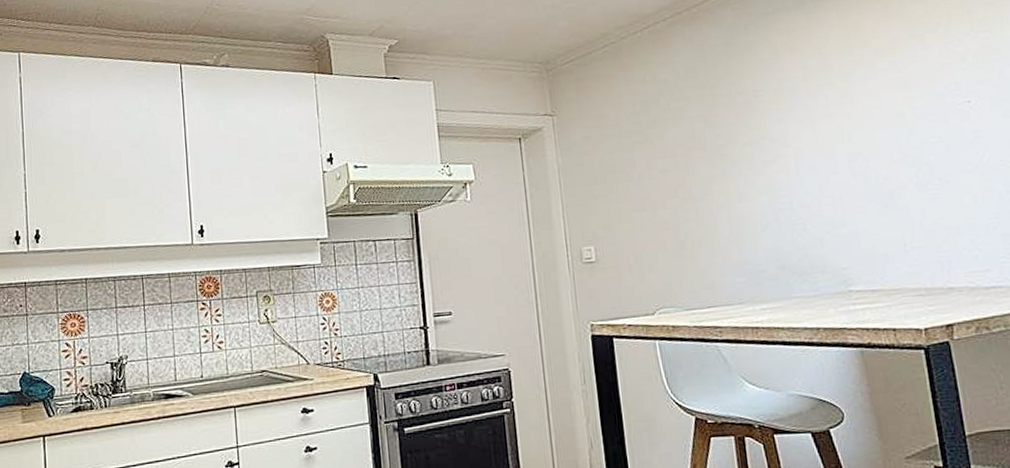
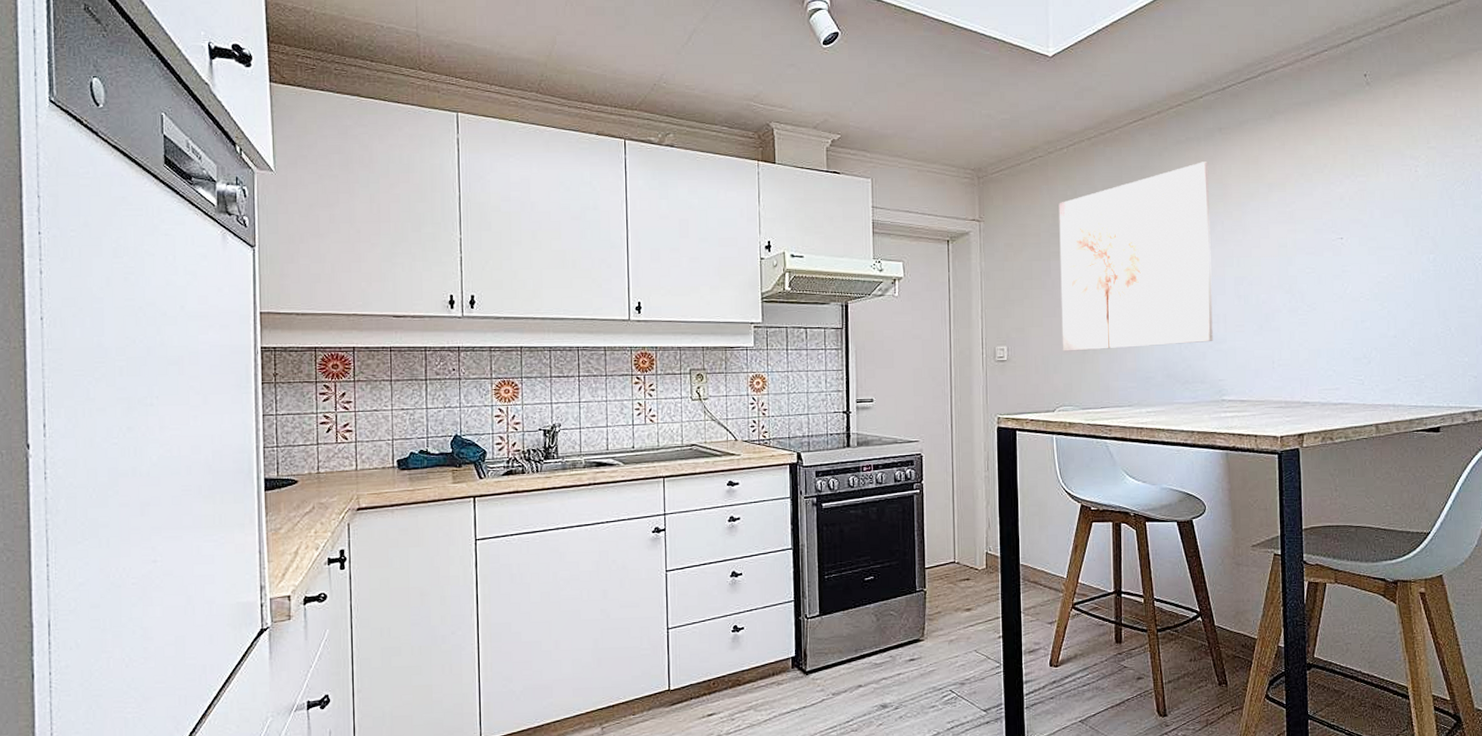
wall art: none [637,32,830,248] -> present [1058,162,1213,351]

